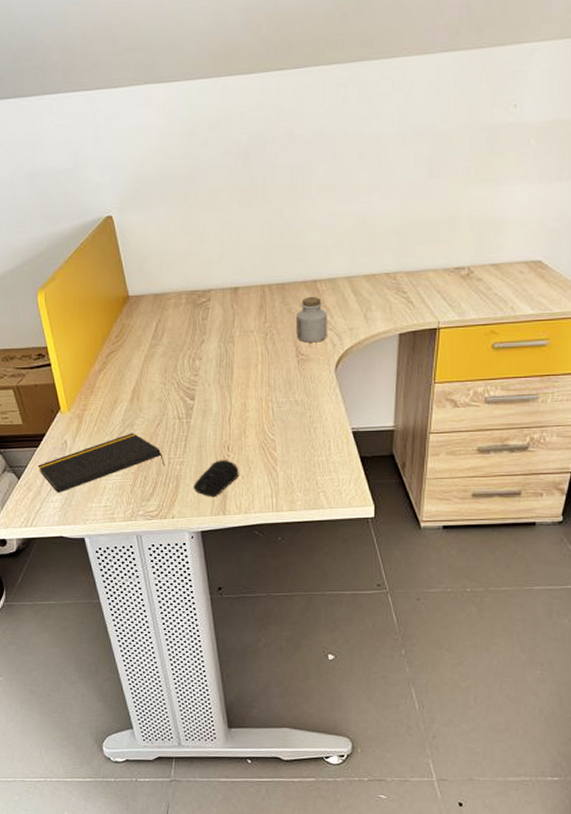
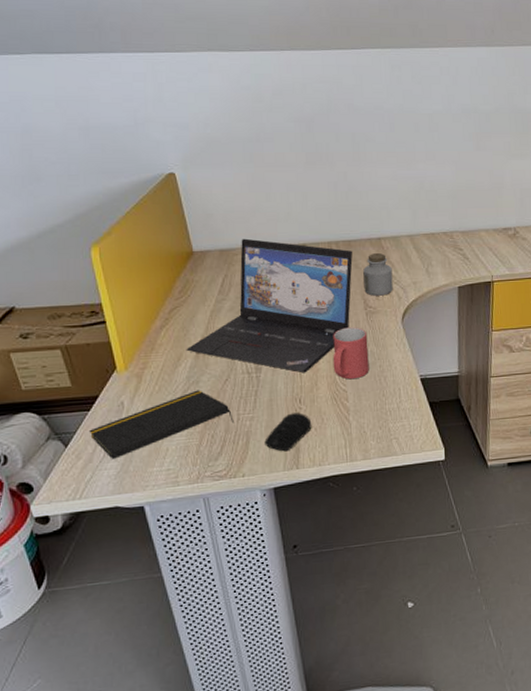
laptop: none [122,282,286,421] -> present [186,238,353,373]
mug: none [262,375,299,429] -> present [333,327,369,380]

